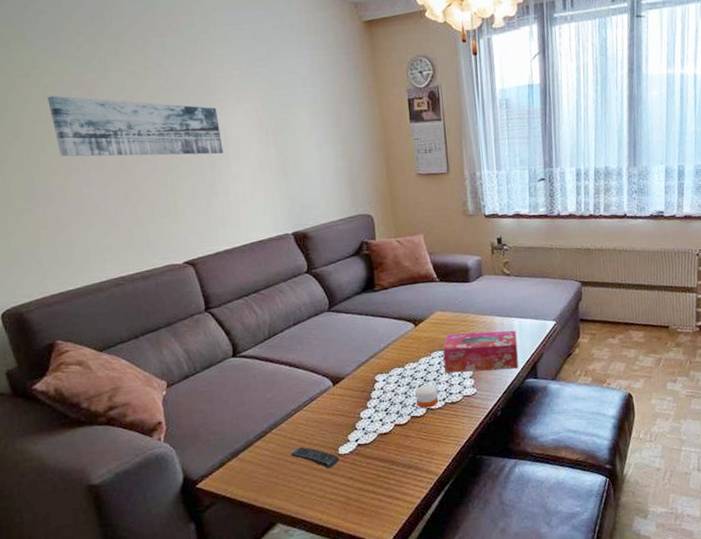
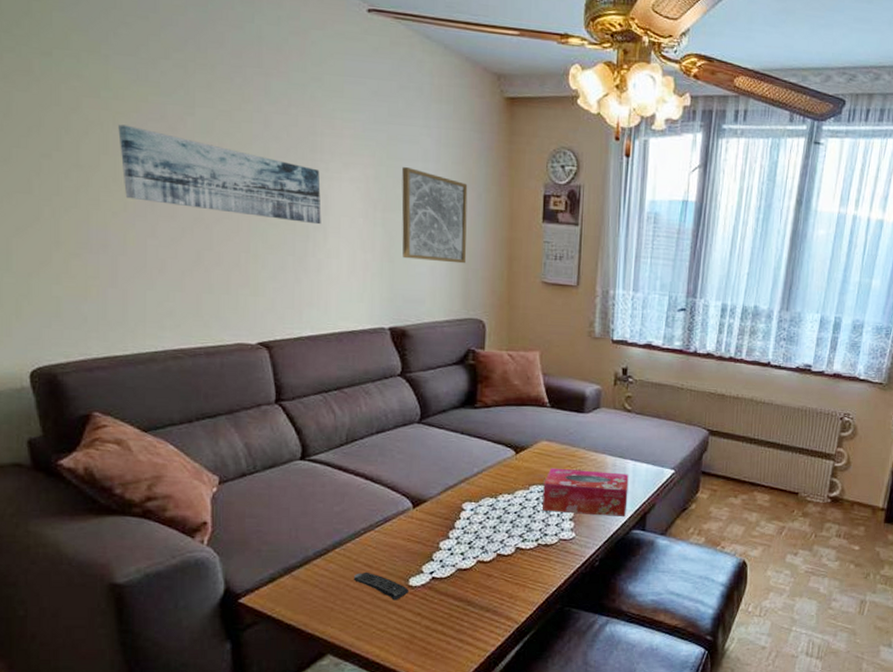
wall art: none [285,94,350,172] -> present [401,167,468,264]
candle: present [416,384,438,408] -> none [506,521,531,547]

